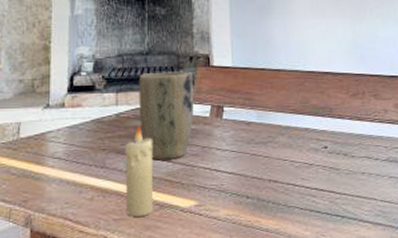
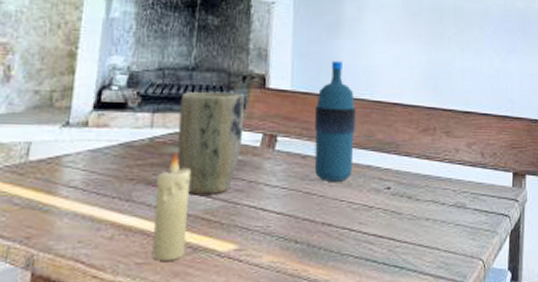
water bottle: none [255,38,292,144] -> present [314,60,356,182]

